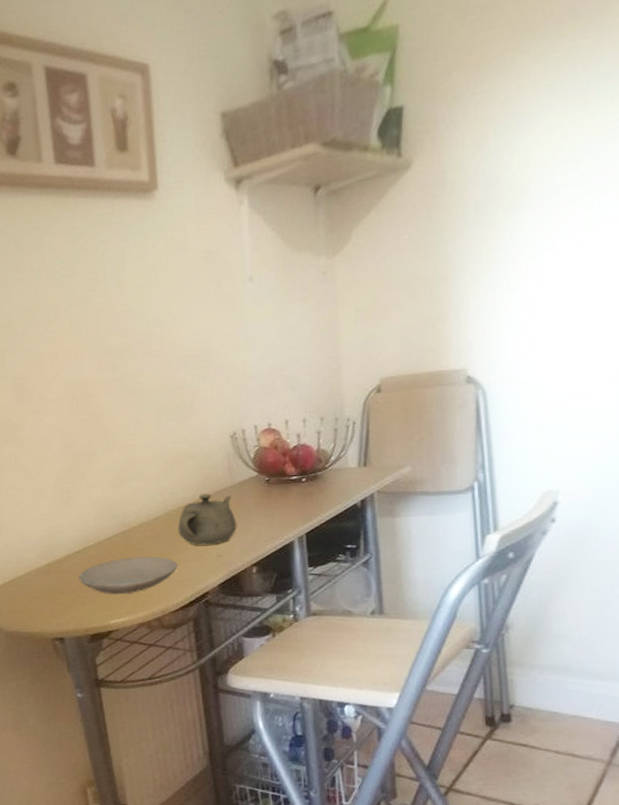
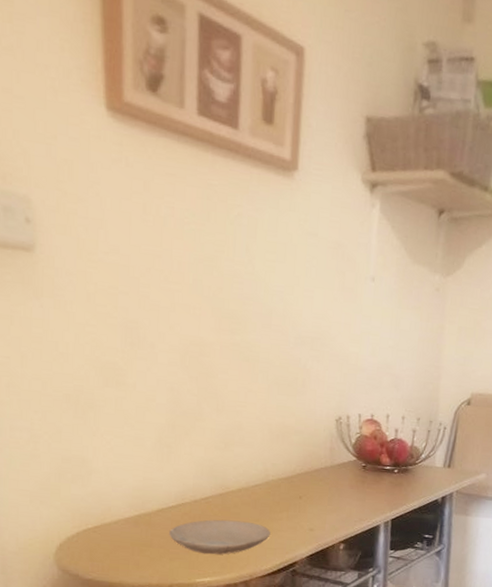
teapot: present [178,493,237,545] -> none [275,469,331,518]

